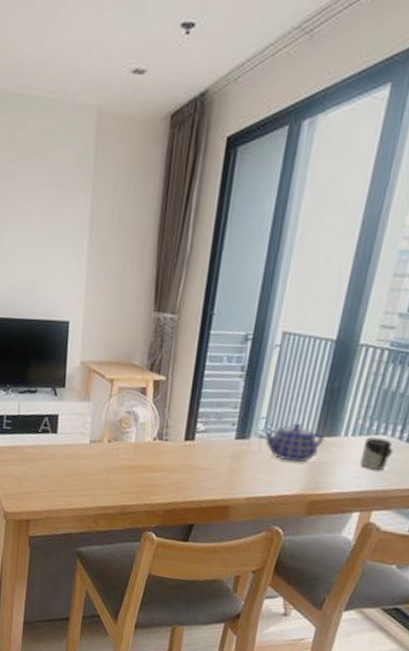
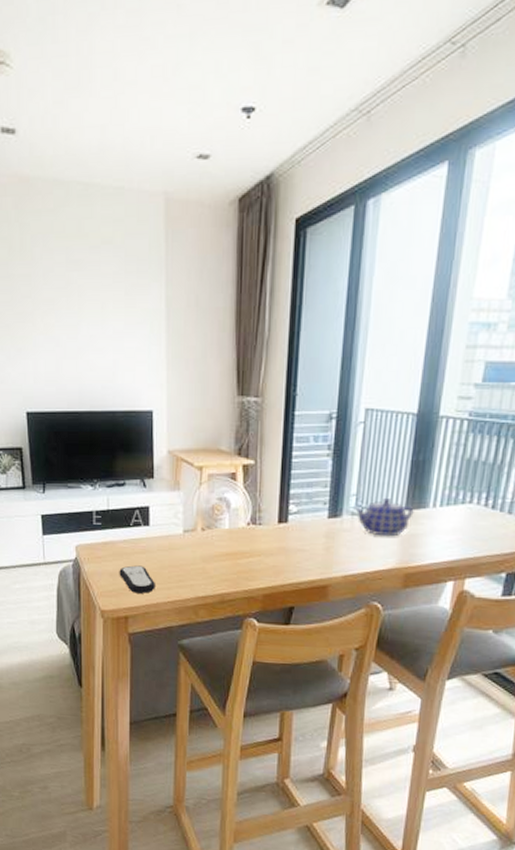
remote control: none [24,470,59,499] -> present [119,565,155,594]
cup: present [359,437,394,470] -> none [449,506,481,538]

